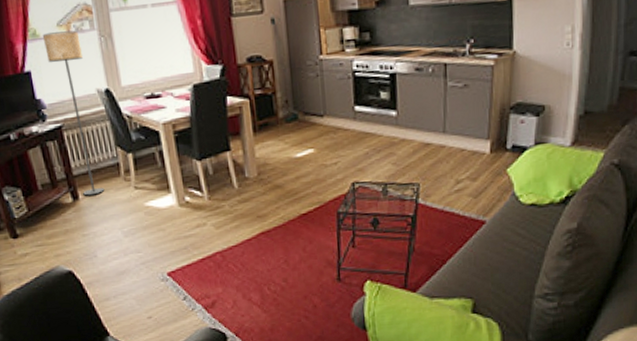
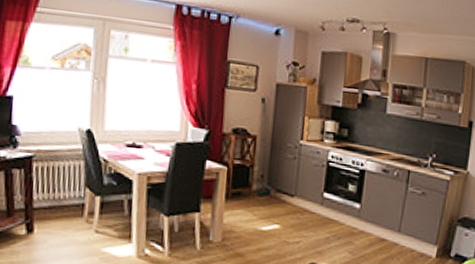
floor lamp: present [42,30,105,196] -> none [34,63,73,232]

